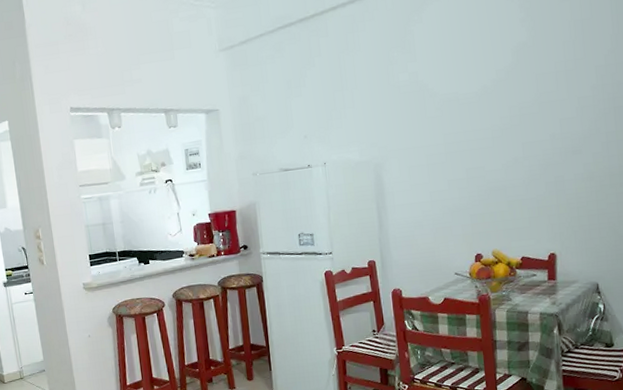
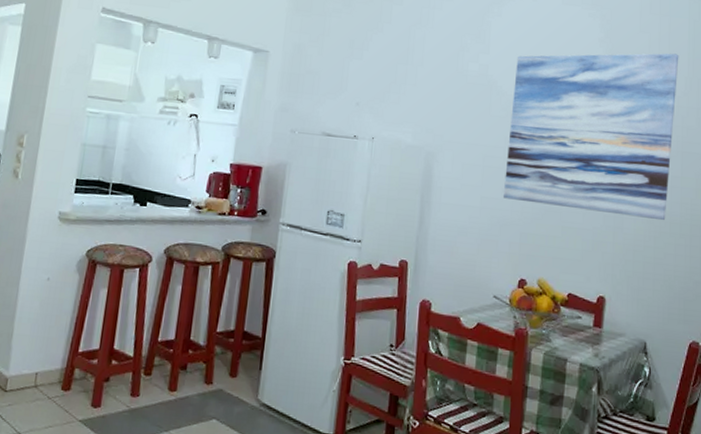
wall art: none [443,14,605,189] -> present [504,53,679,221]

